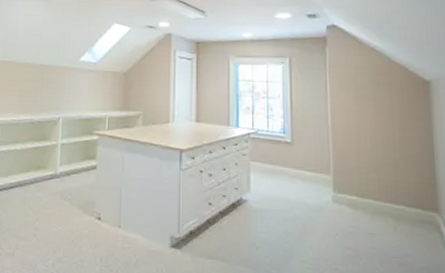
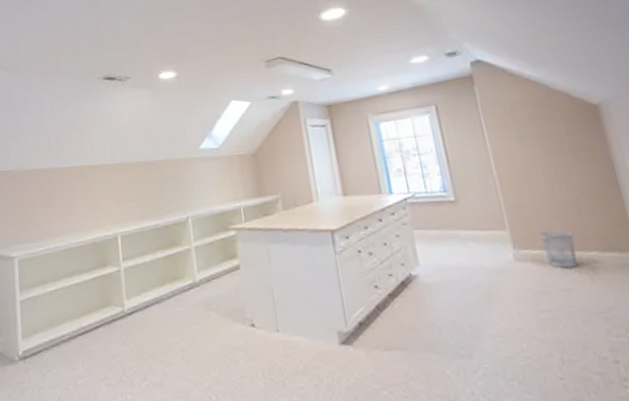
wastebasket: none [358,182,387,217] -> present [539,231,578,269]

